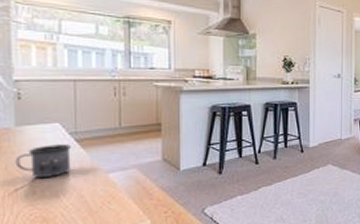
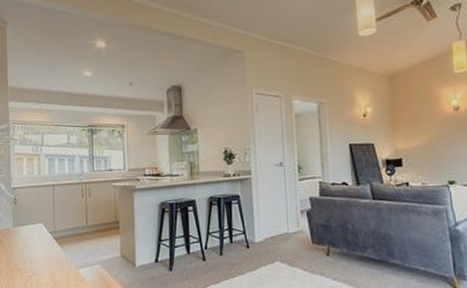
mug: present [15,144,72,178] -> none [13,242,52,272]

